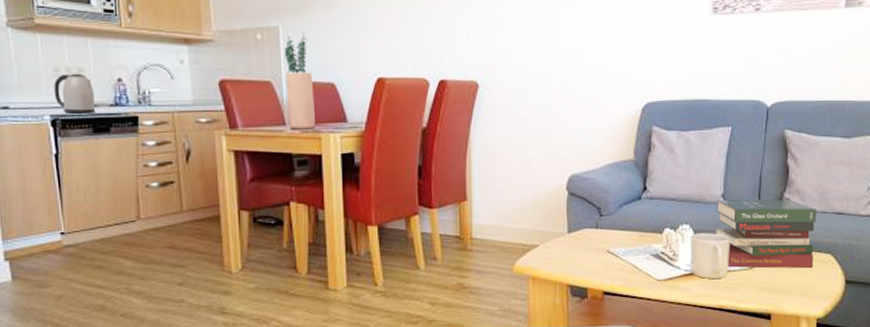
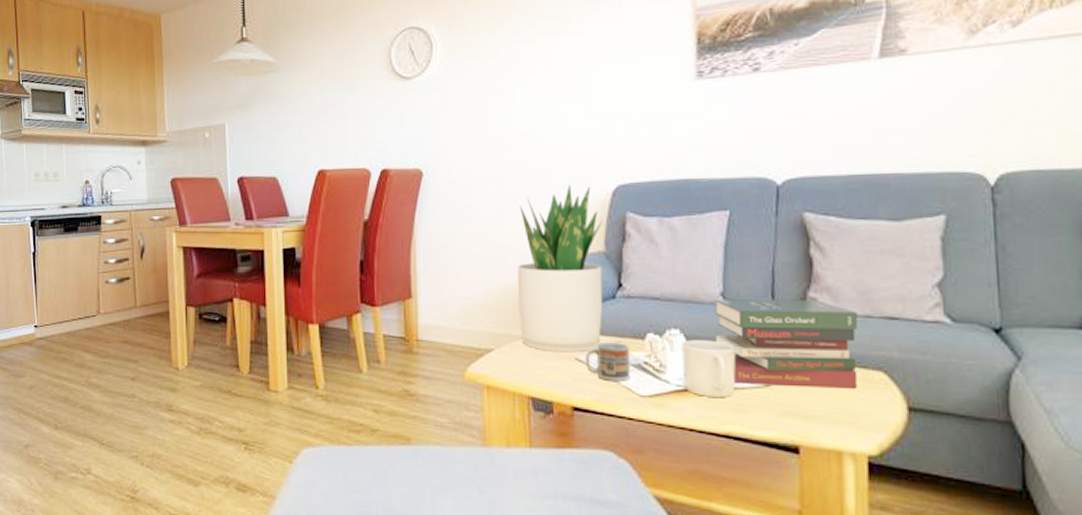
kettle: present [54,73,96,114] -> none [34,177,67,215]
vase: present [284,32,315,129] -> none [229,128,258,225]
planter: none [560,101,634,246] -> present [517,185,603,353]
cup: none [615,237,650,270] -> present [585,342,631,383]

